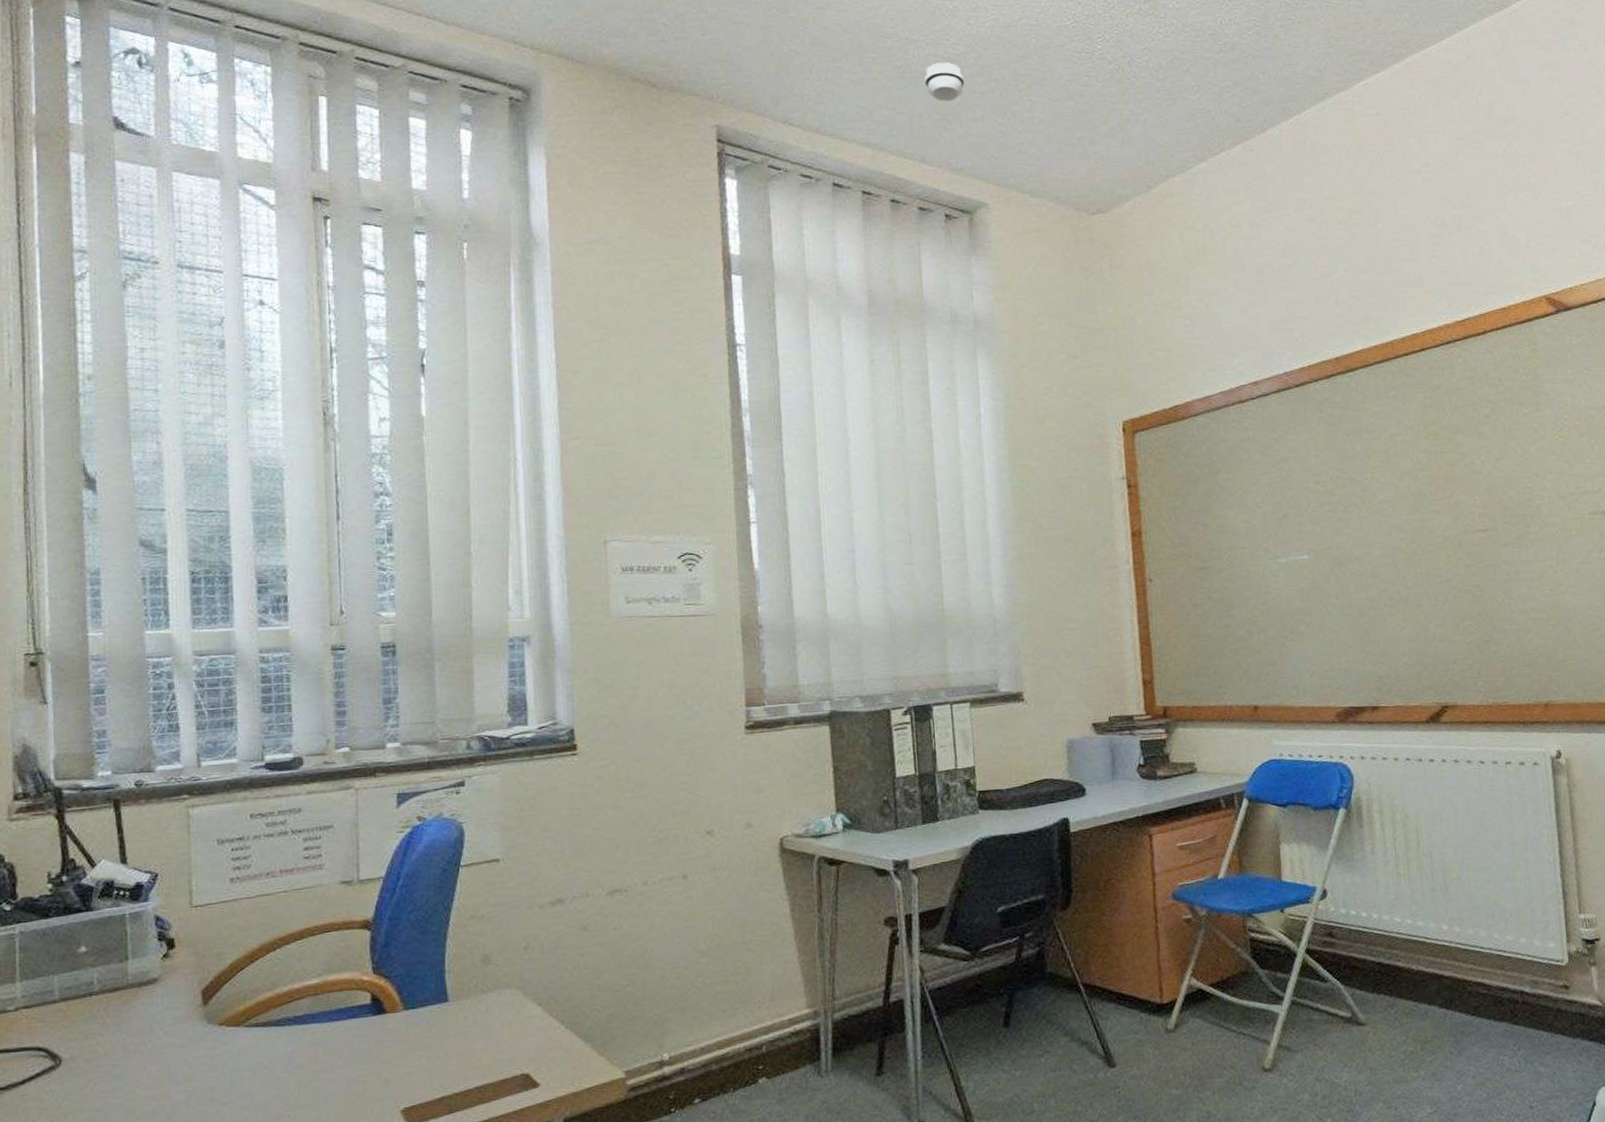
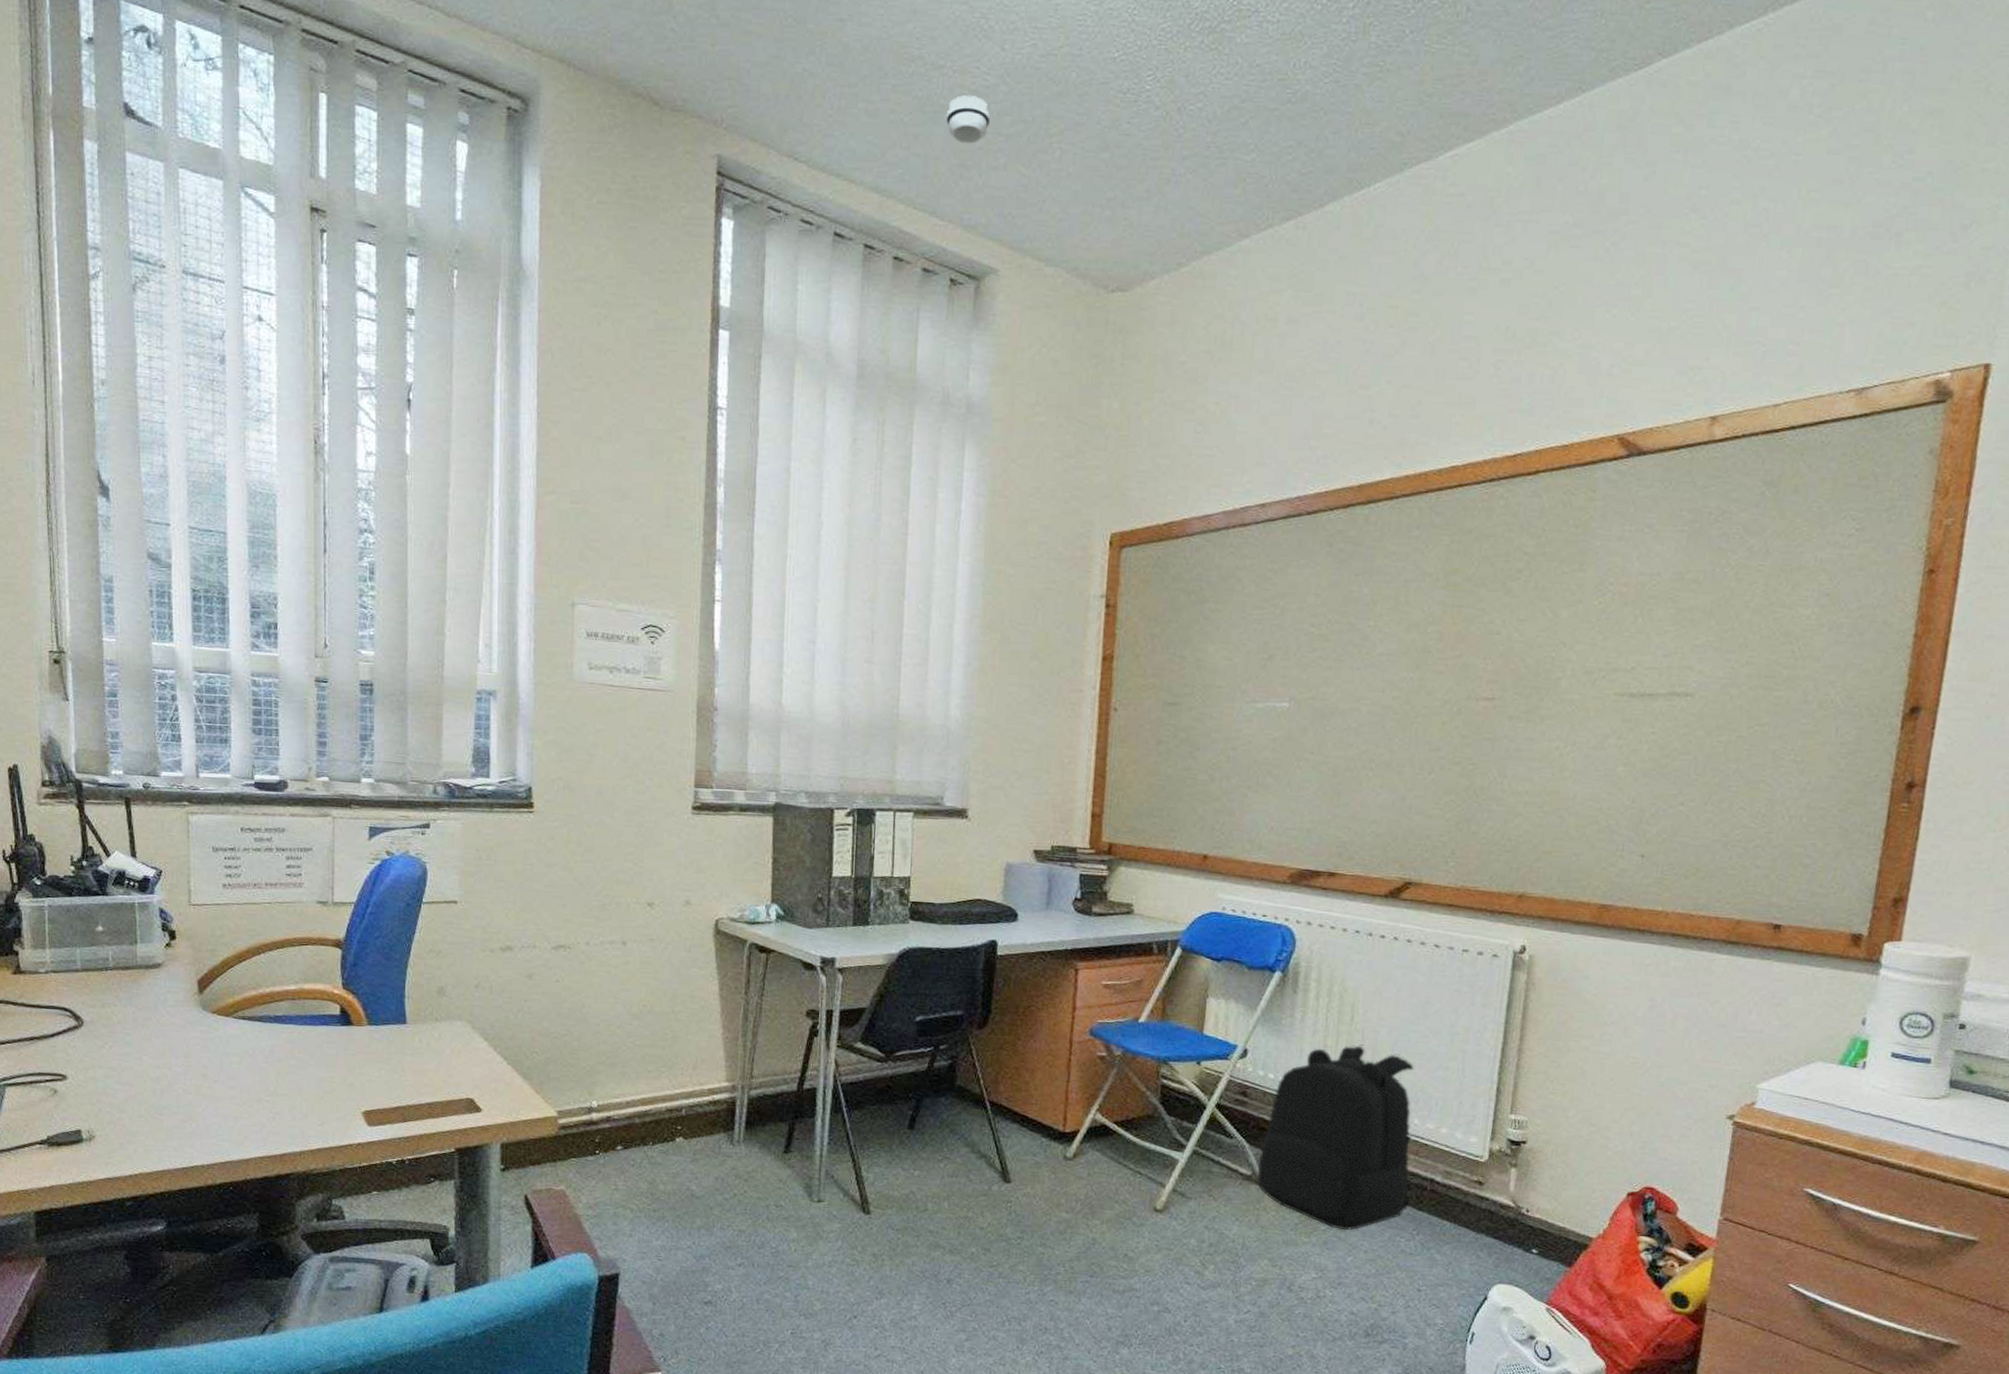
backpack: none [1356,867,1504,1059] -> present [1256,1044,1416,1231]

